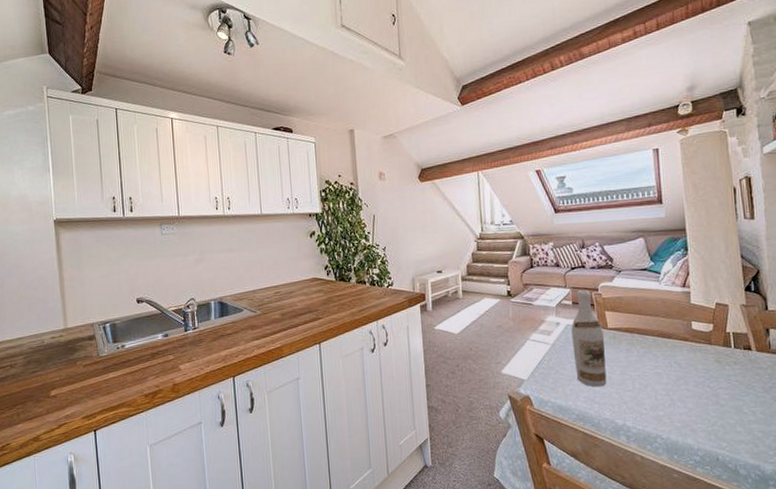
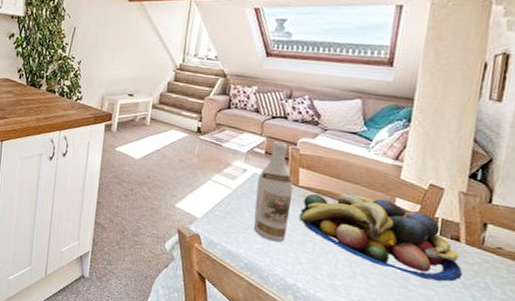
fruit bowl: none [614,325,761,391] -> present [298,193,463,282]

